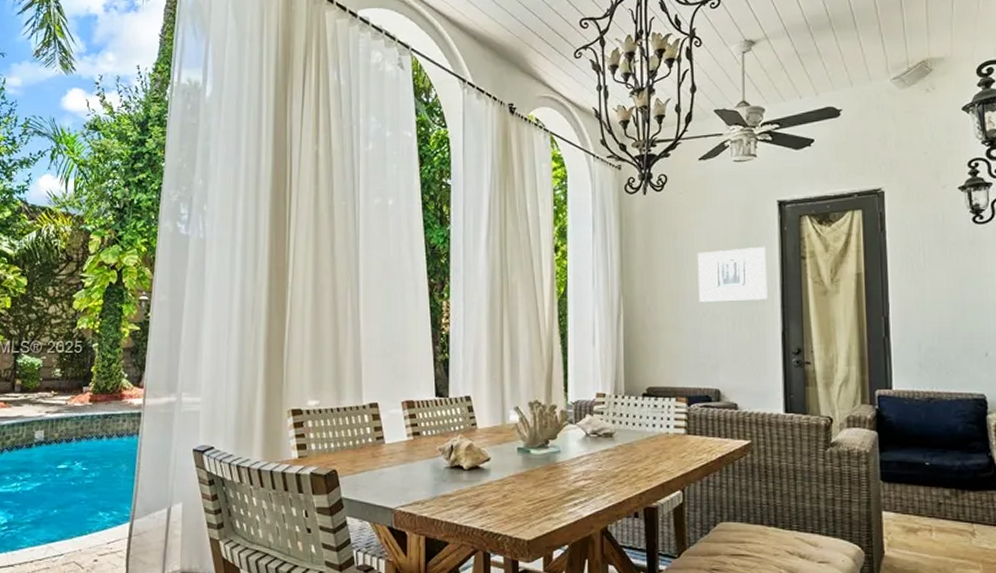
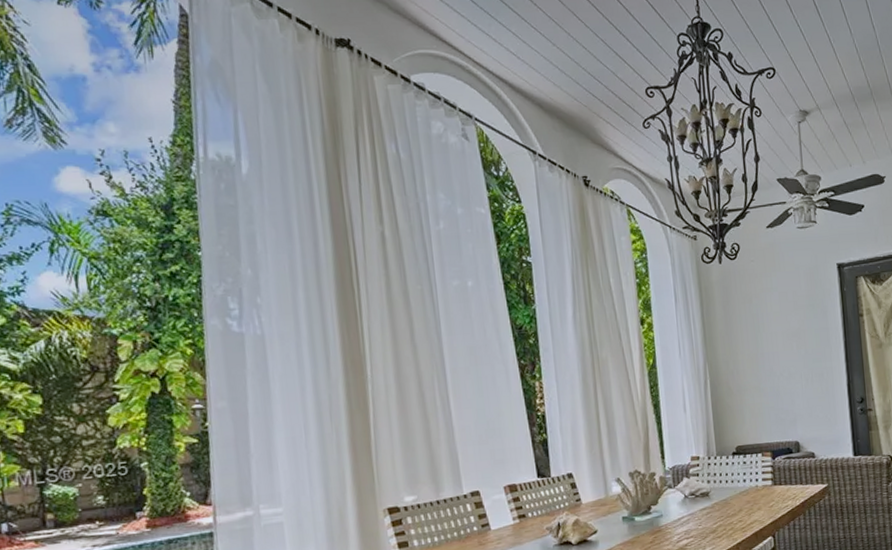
wall art: present [697,246,768,303] -> none [771,307,834,364]

